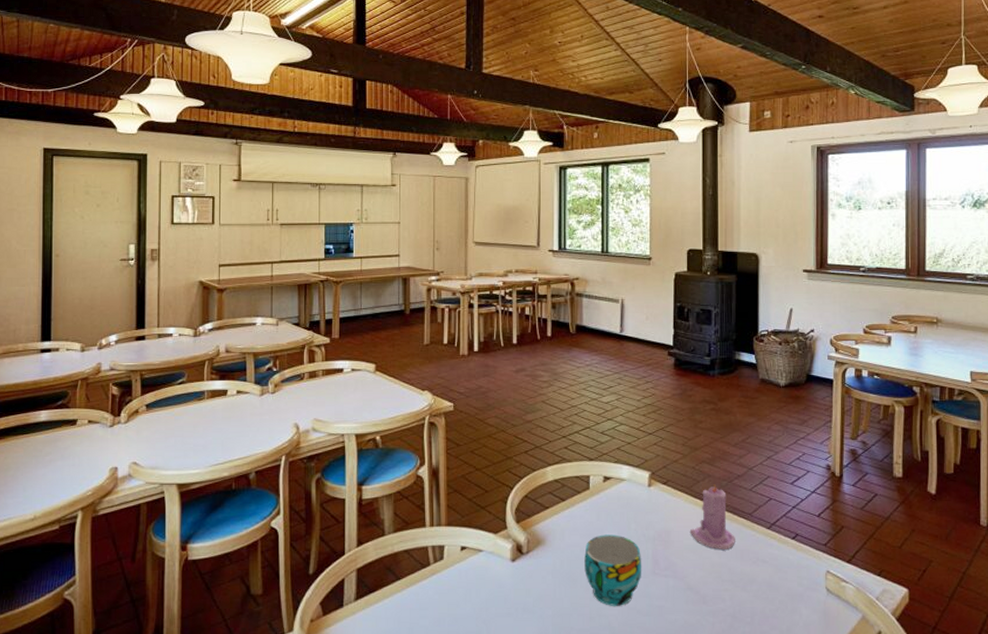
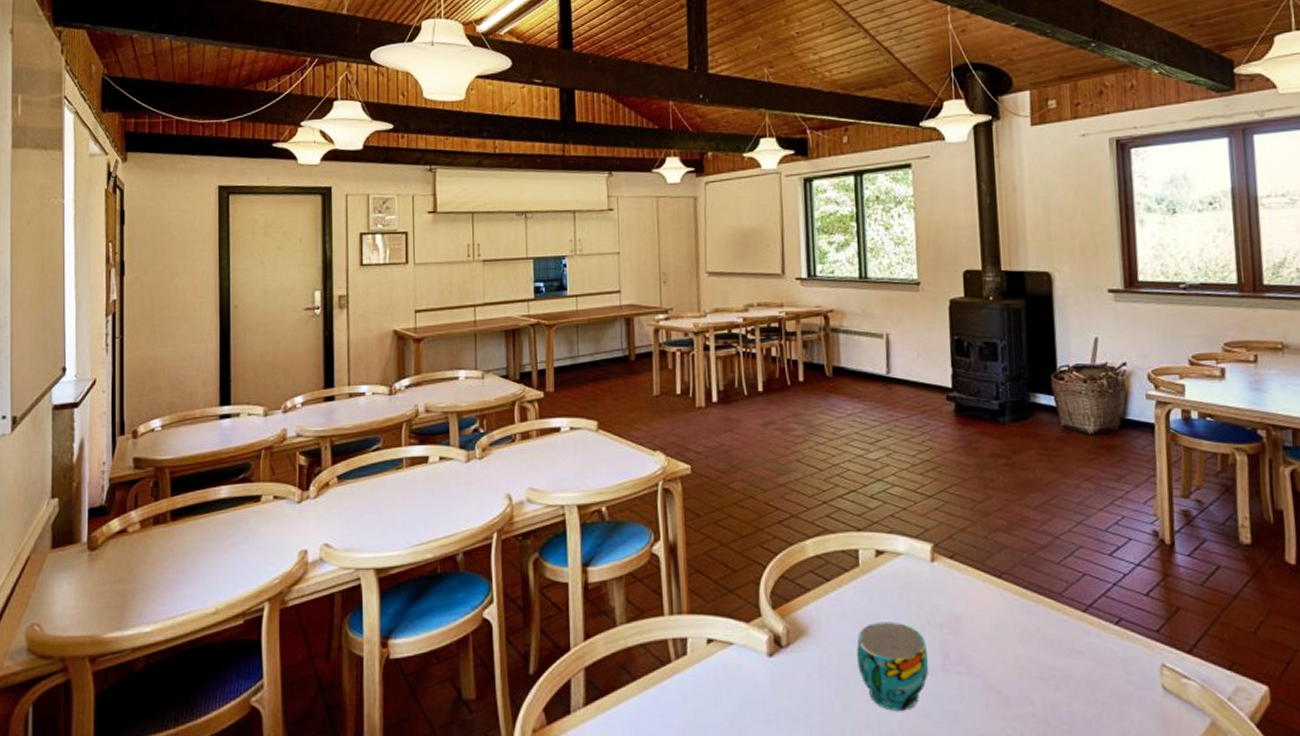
candle: present [689,484,735,551] -> none [985,557,1043,640]

